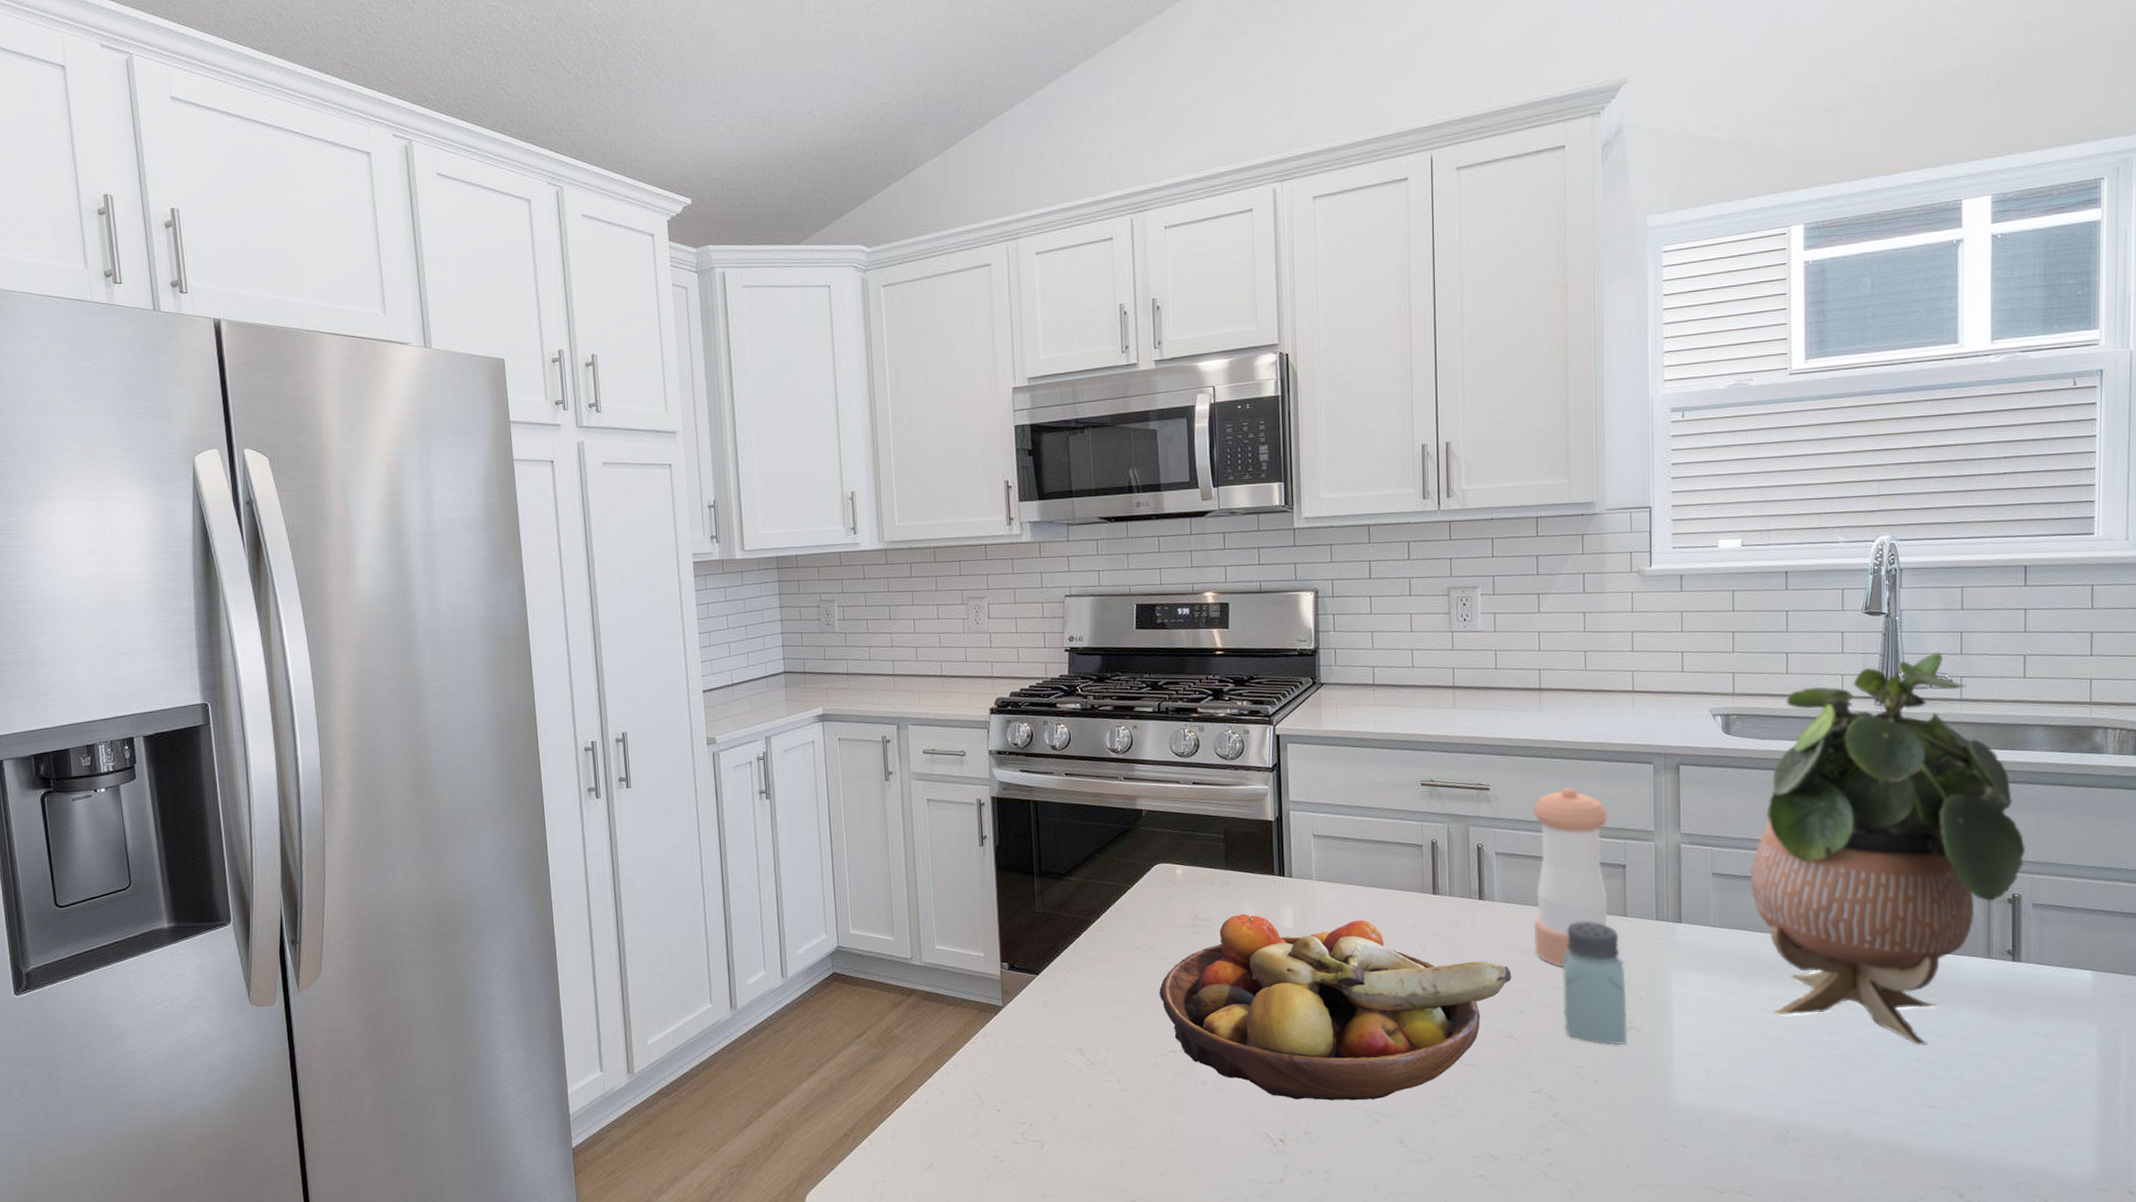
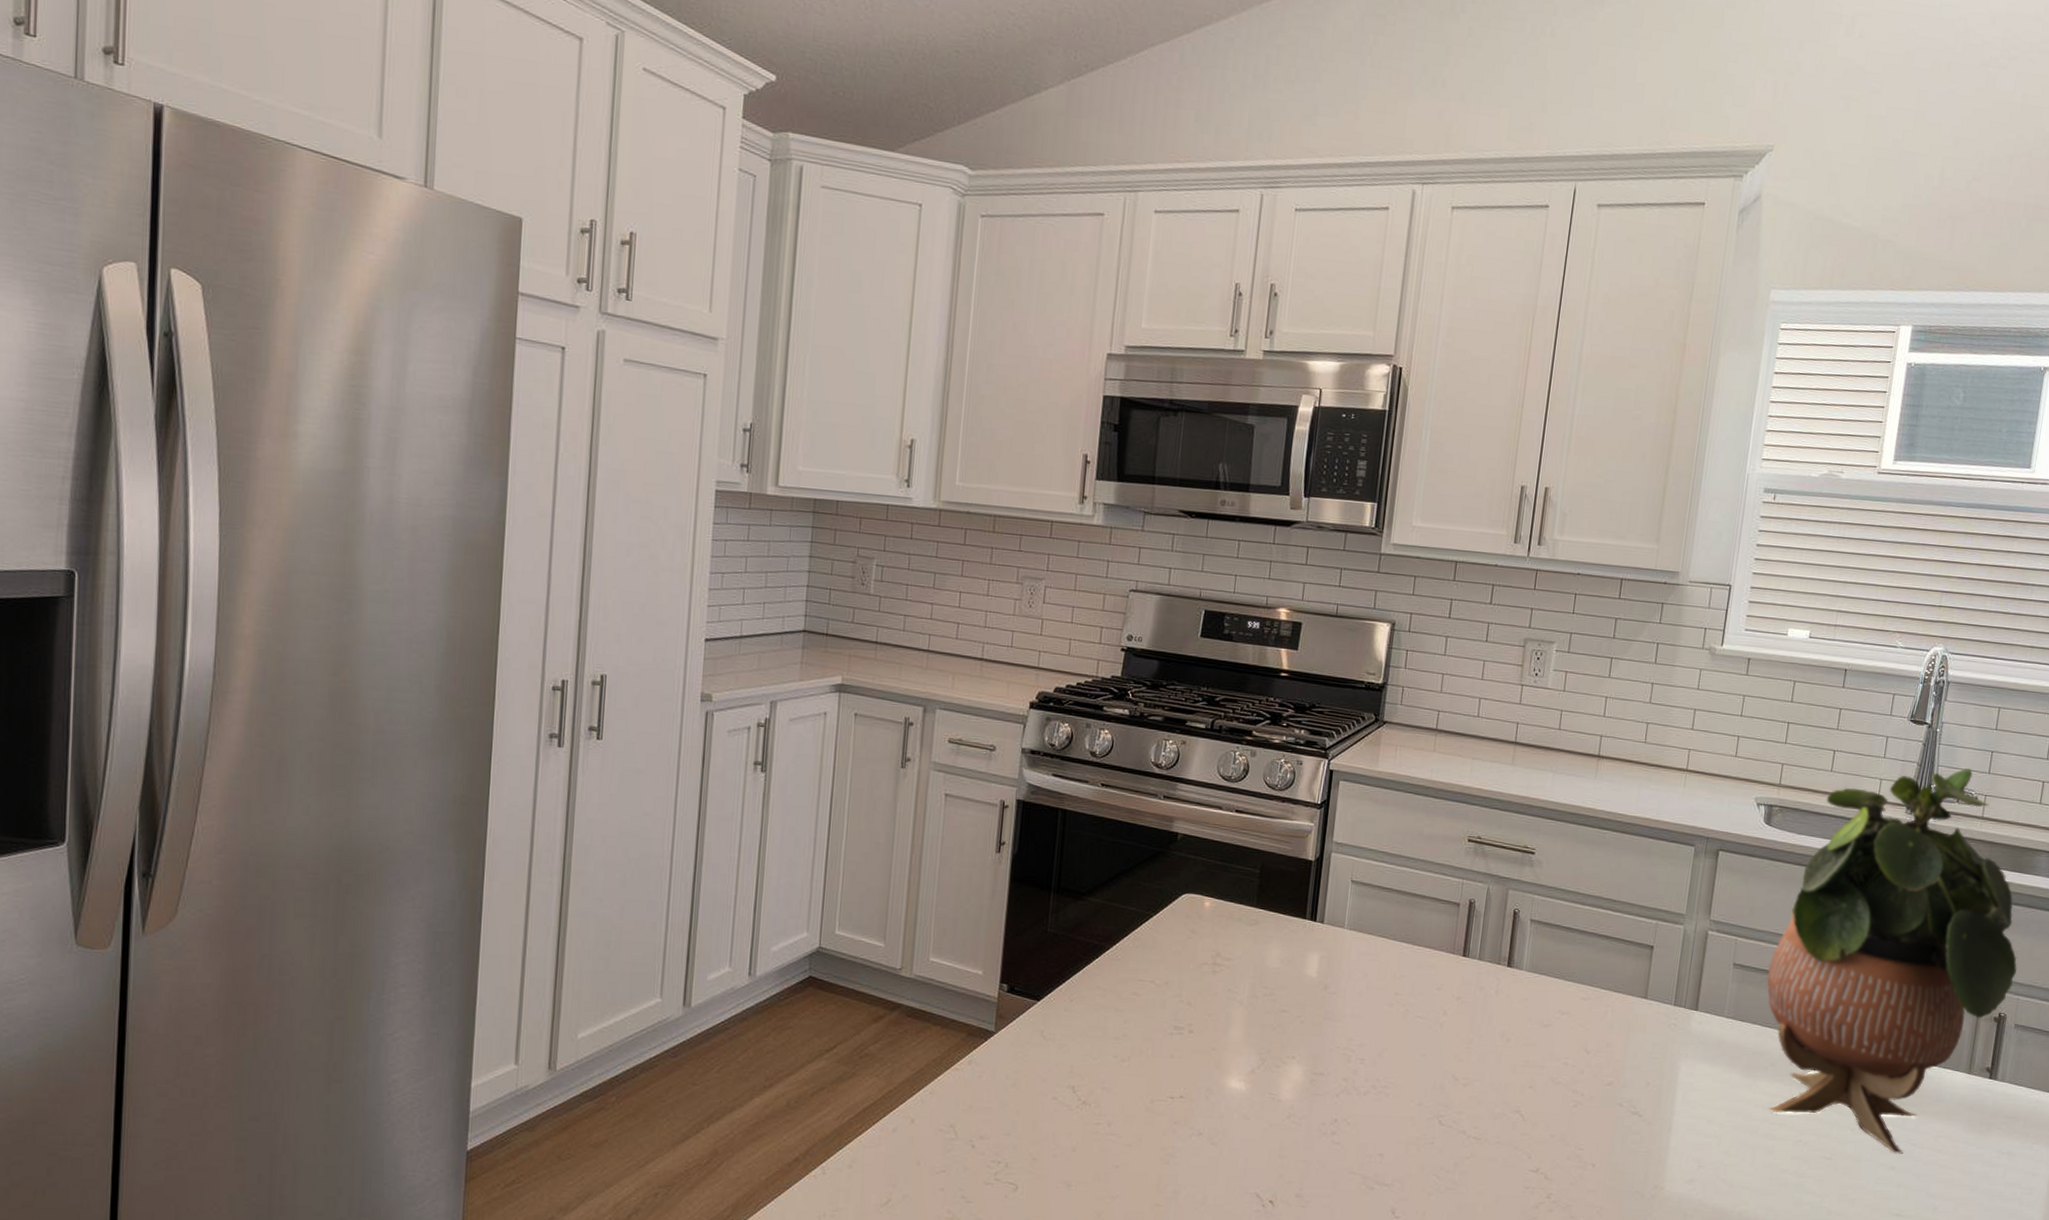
fruit bowl: present [1159,914,1512,1101] -> none [1166,956,1528,1166]
pepper shaker: present [1532,787,1608,966] -> none [1554,860,1645,1044]
saltshaker: present [1563,921,1627,1045] -> none [1571,1000,1637,1129]

